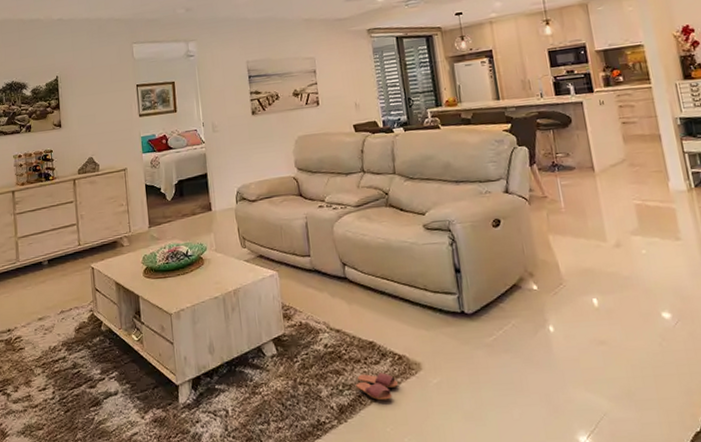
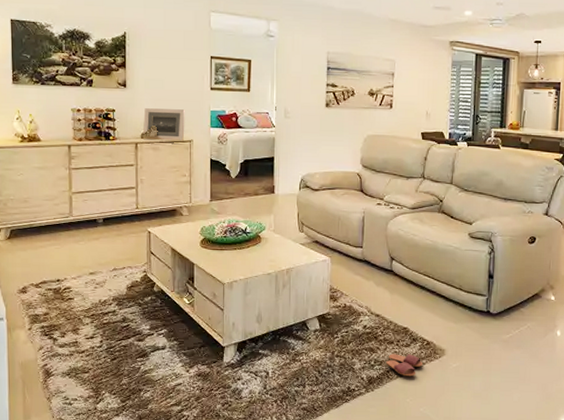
picture frame: none [79,140,119,175] -> present [142,108,186,141]

